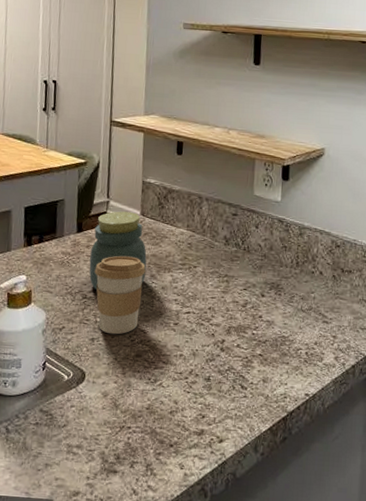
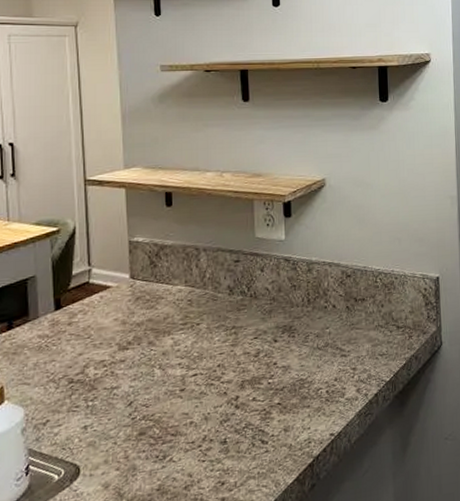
jar: present [89,211,147,290] -> none [73,277,143,371]
coffee cup: present [94,255,146,335] -> none [81,325,141,417]

